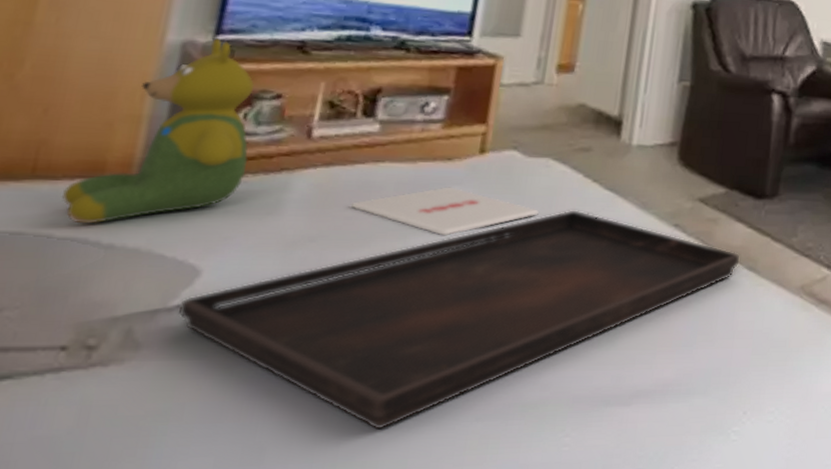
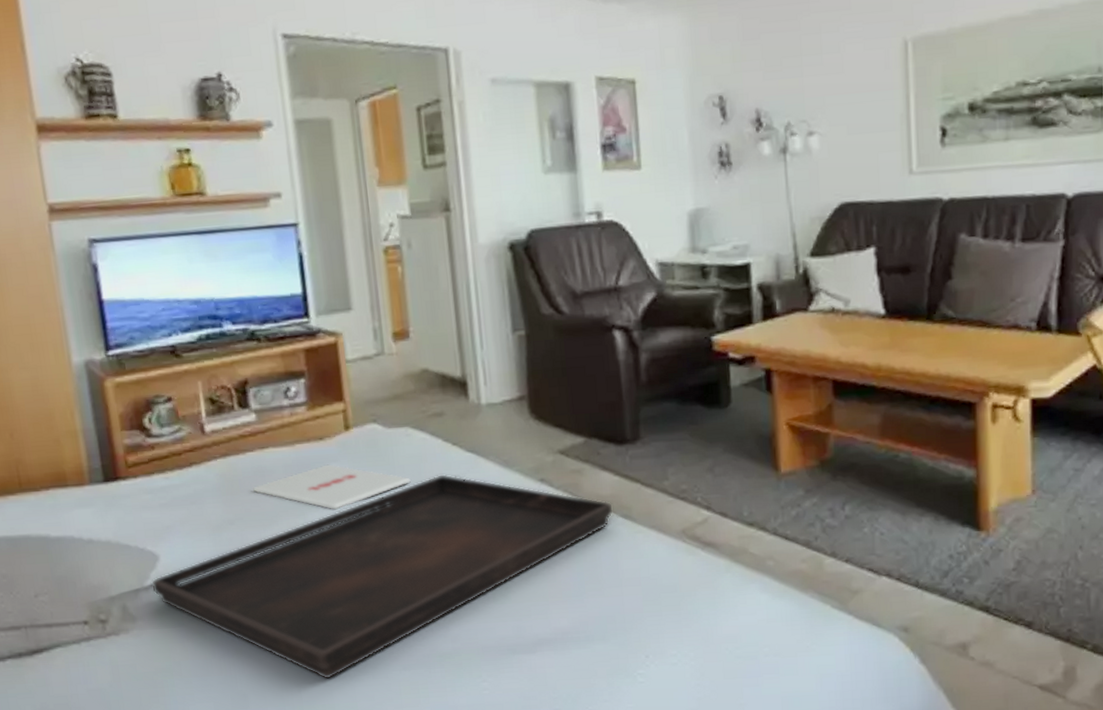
teddy bear: present [61,38,254,224] -> none [45,354,165,525]

